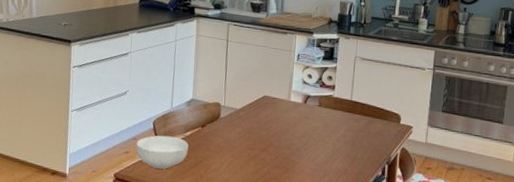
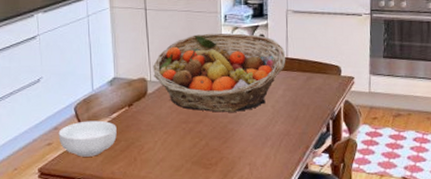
fruit basket: none [227,69,351,145] -> present [152,33,286,113]

